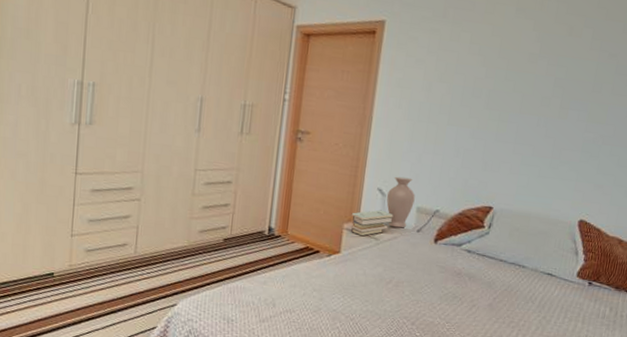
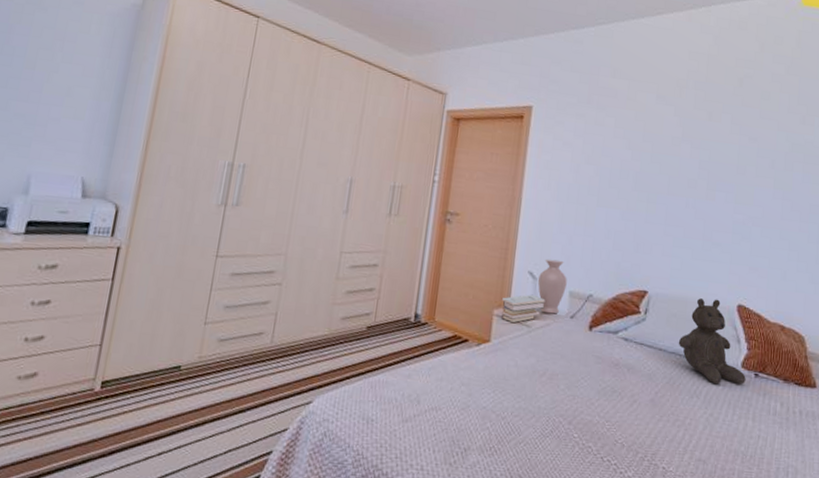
teddy bear: none [518,214,580,292] -> present [678,298,746,385]

